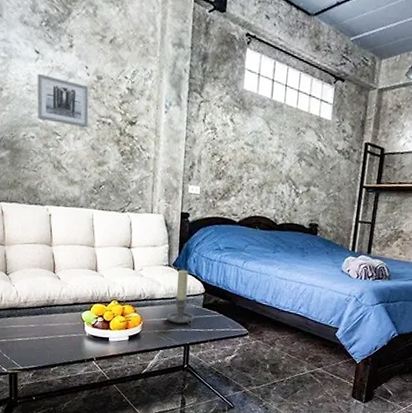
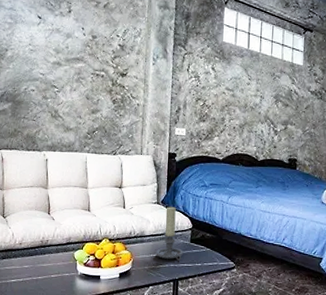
wall art: present [37,73,89,129] -> none [38,35,85,81]

